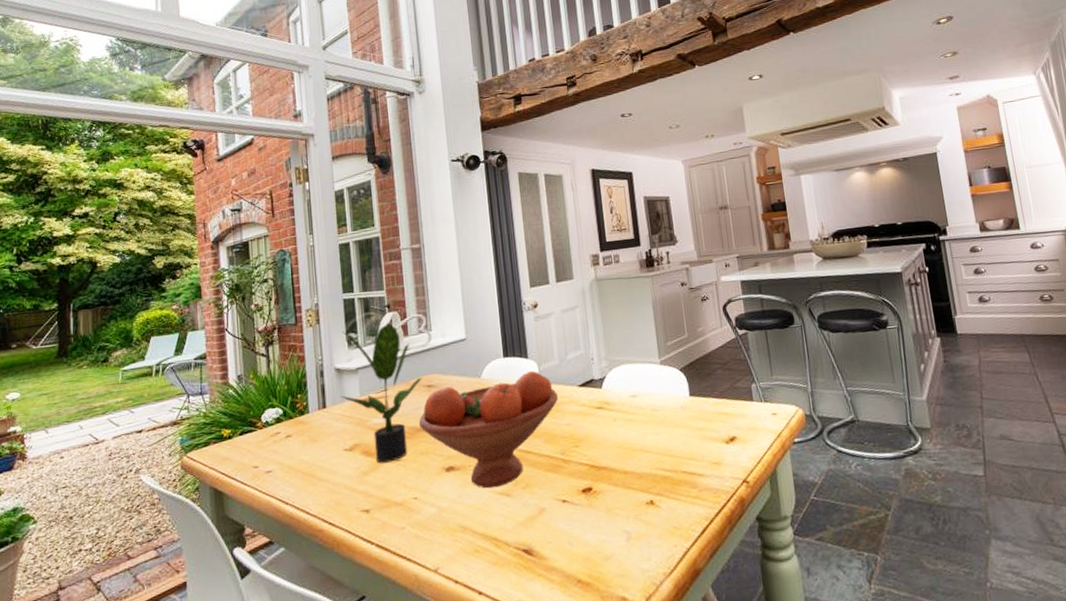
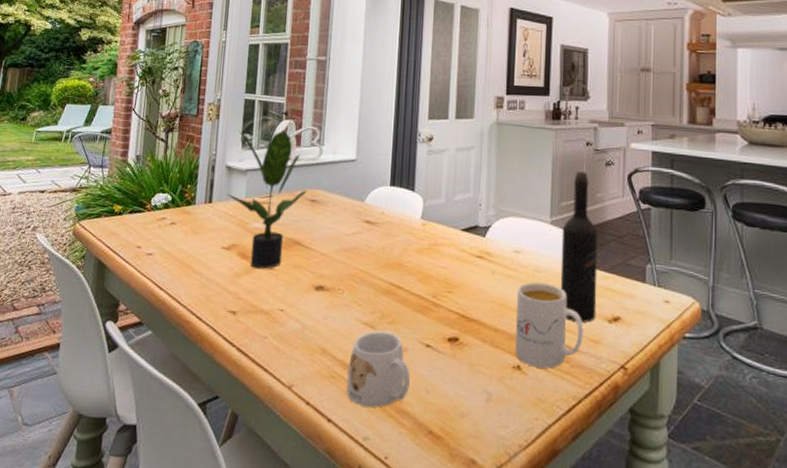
fruit bowl: present [418,370,558,489] -> none [296,204,438,317]
mug: none [490,496,553,572] -> present [346,331,410,408]
mug: none [639,419,706,499] -> present [515,282,584,369]
wine bottle: none [671,310,715,450] -> present [560,171,599,323]

